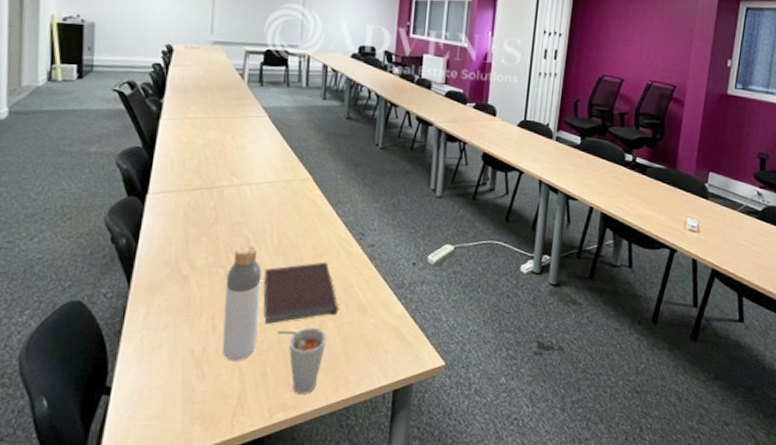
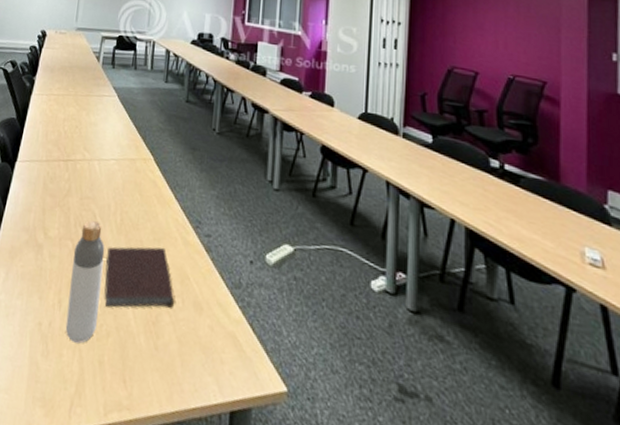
cup: present [277,327,326,394] -> none [115,315,162,396]

